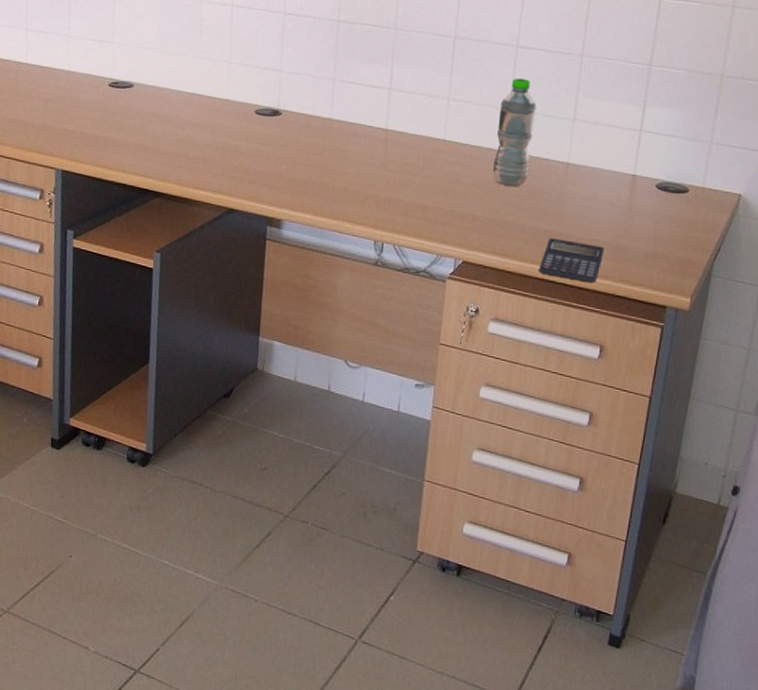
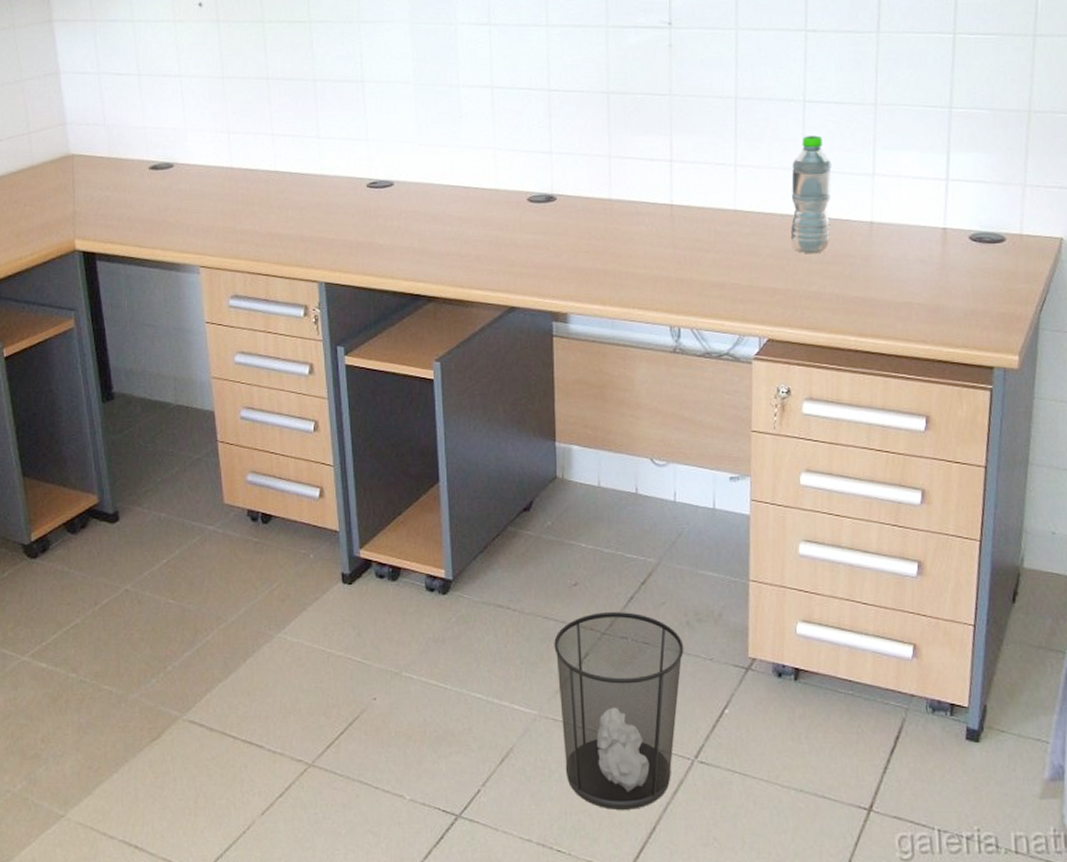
waste bin: none [239,497,359,680] -> present [554,612,684,810]
calculator: present [538,238,604,283] -> none [851,305,920,350]

